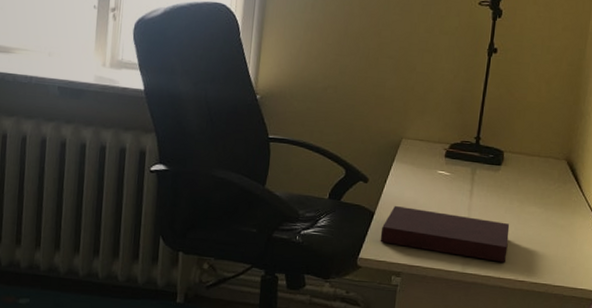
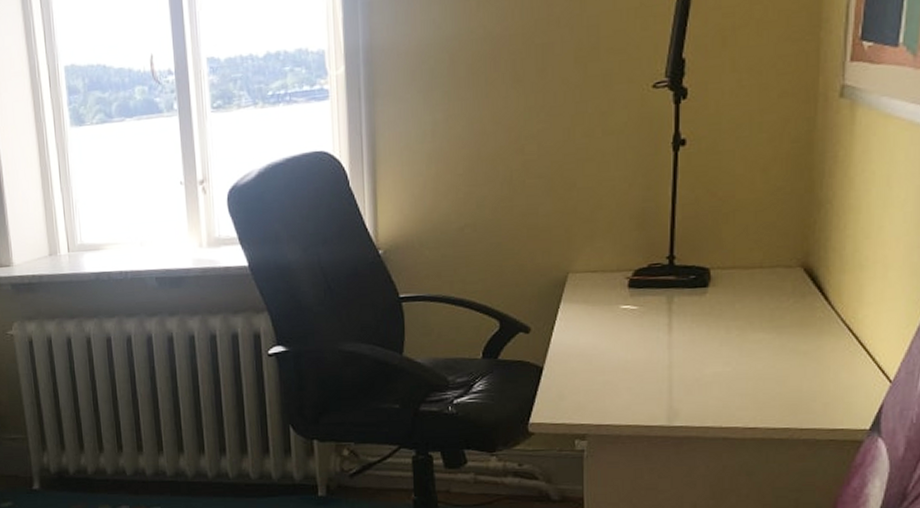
notebook: present [380,205,510,263] -> none [554,355,729,408]

